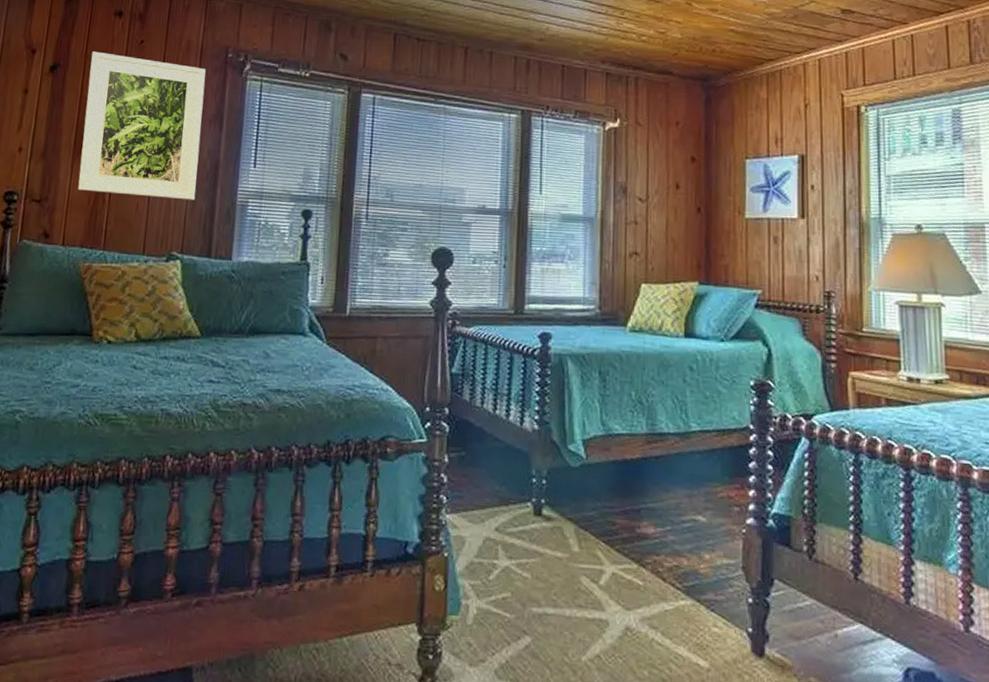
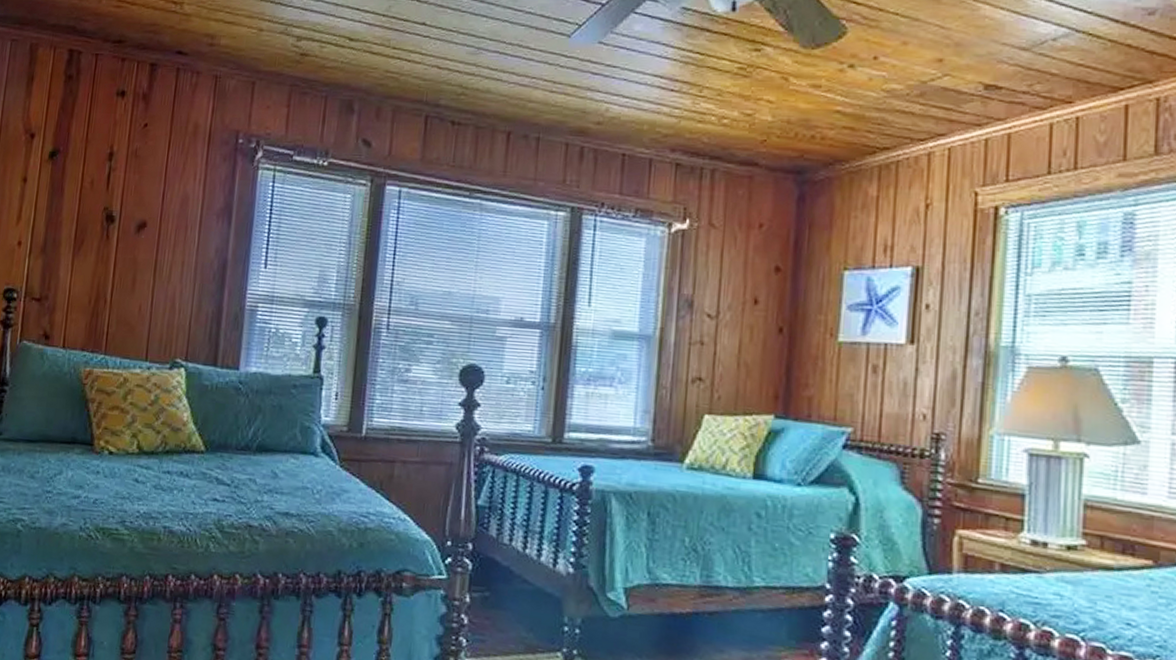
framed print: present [78,51,206,200] -> none [78,136,214,303]

